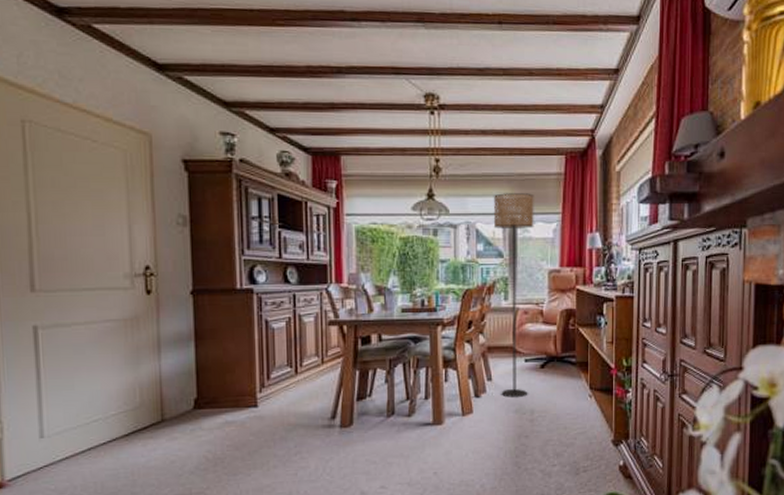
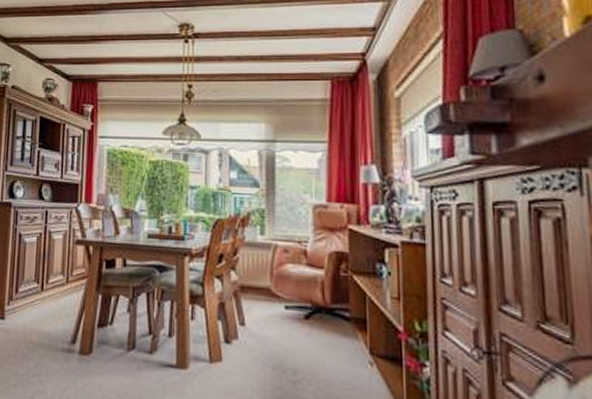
floor lamp: present [494,193,534,398] -> none [250,119,295,352]

